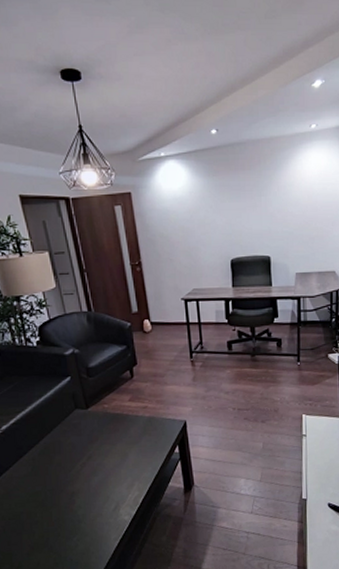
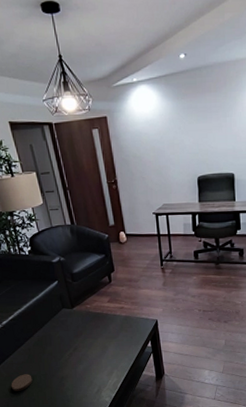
coaster: none [9,490,36,512] -> present [11,374,33,391]

